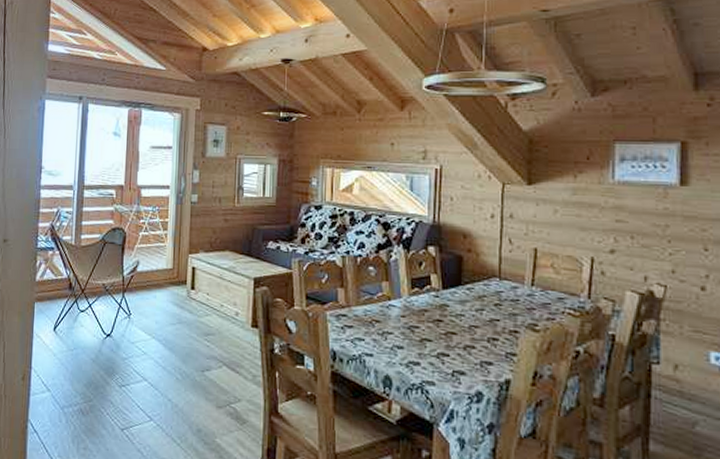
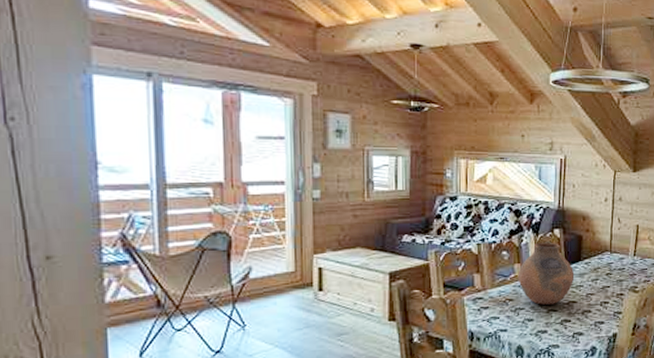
vase: none [386,259,454,333] -> present [518,242,575,305]

